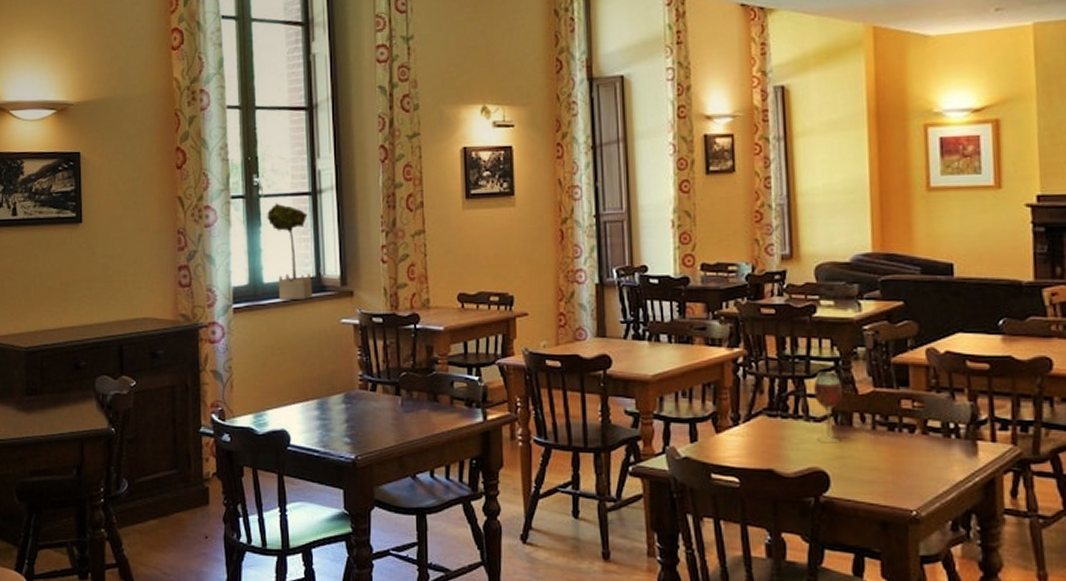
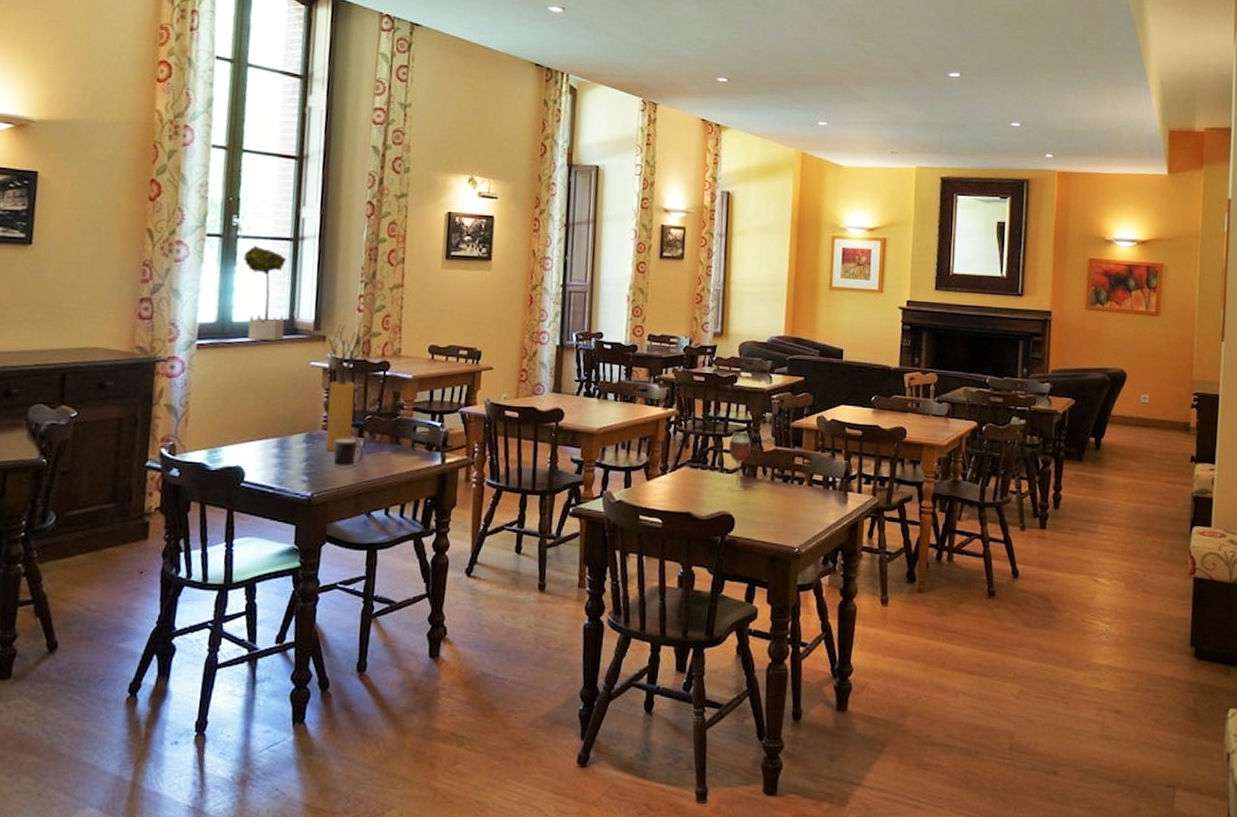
vase: none [356,273,397,412] -> present [325,321,371,452]
mug: none [371,397,403,429] -> present [333,438,364,468]

